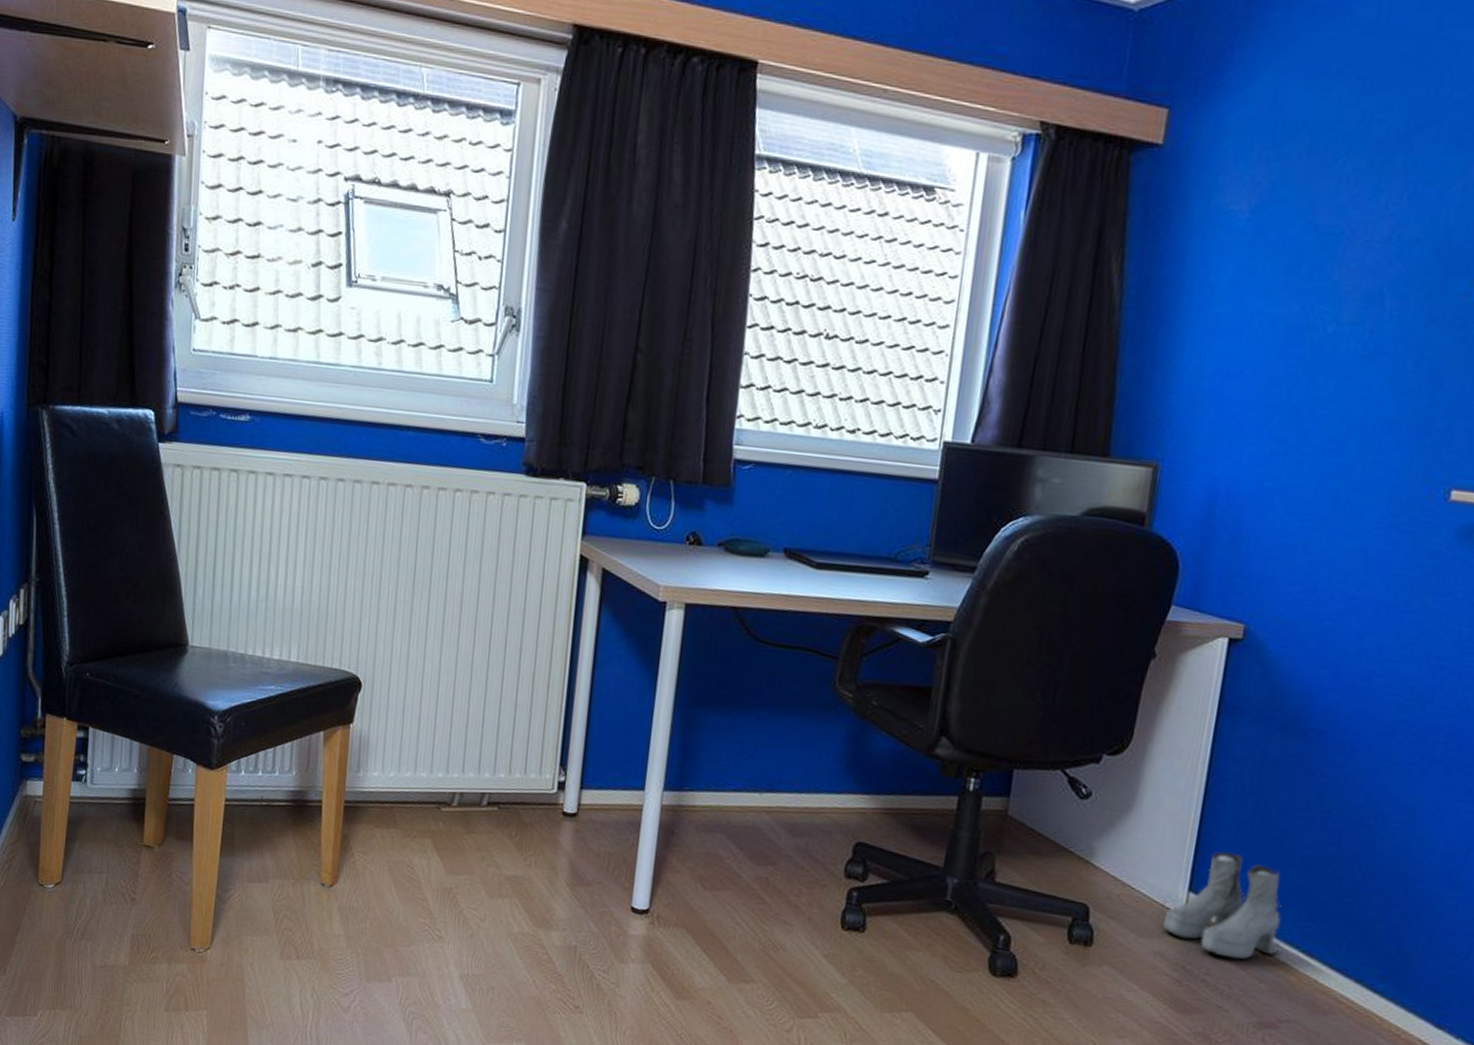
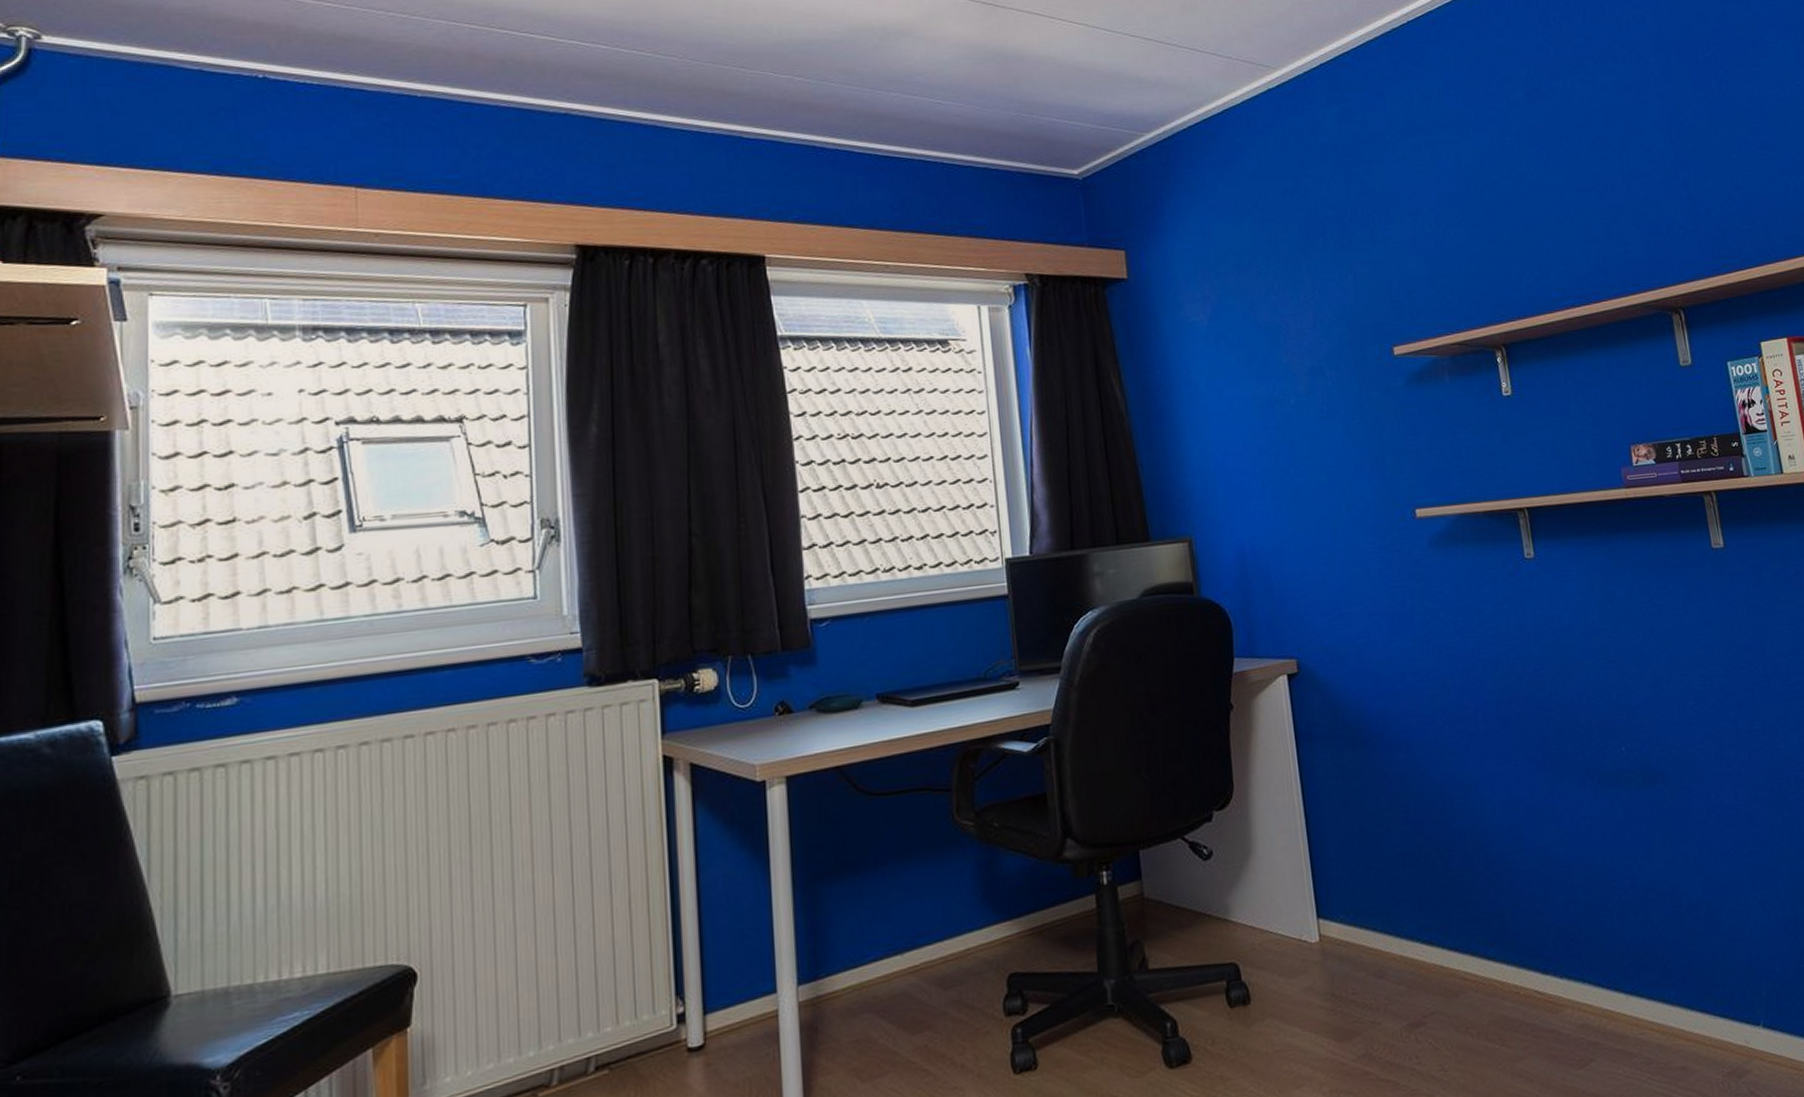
boots: present [1162,851,1282,960] -> none [1304,869,1405,973]

